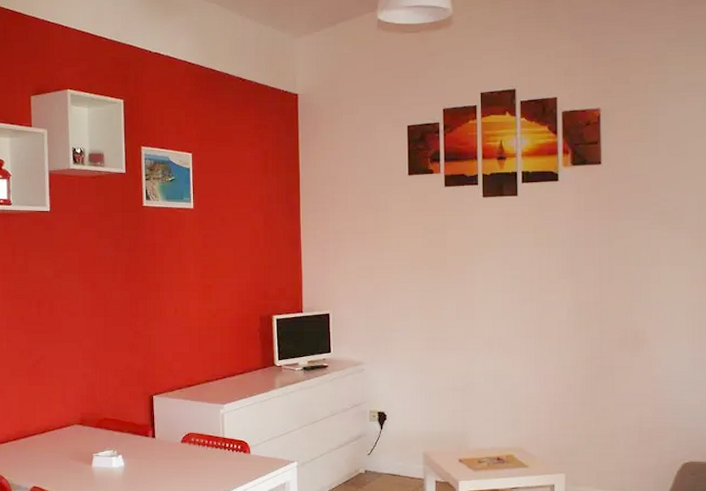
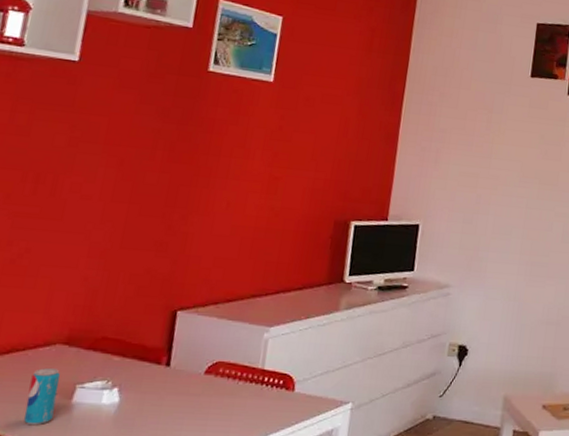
beverage can: none [62,443,81,484] -> present [23,368,61,426]

